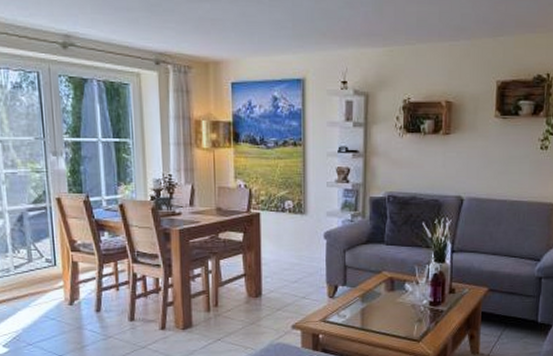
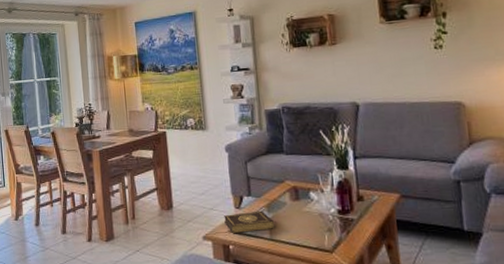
book: none [316,300,366,323] -> present [224,210,274,234]

